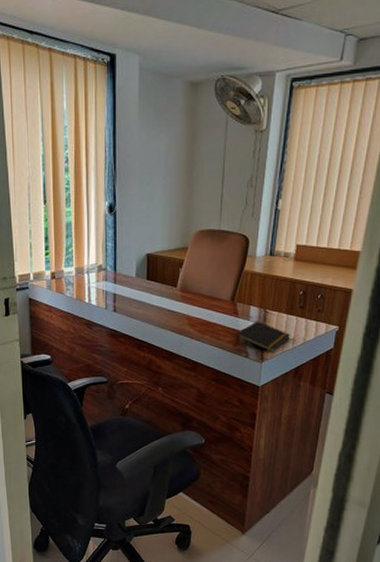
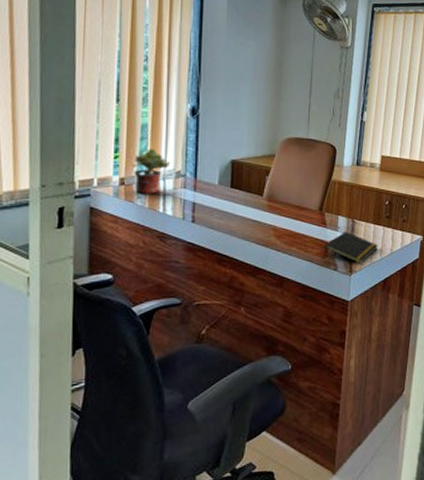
potted plant: none [61,245,93,286] -> present [133,148,171,194]

